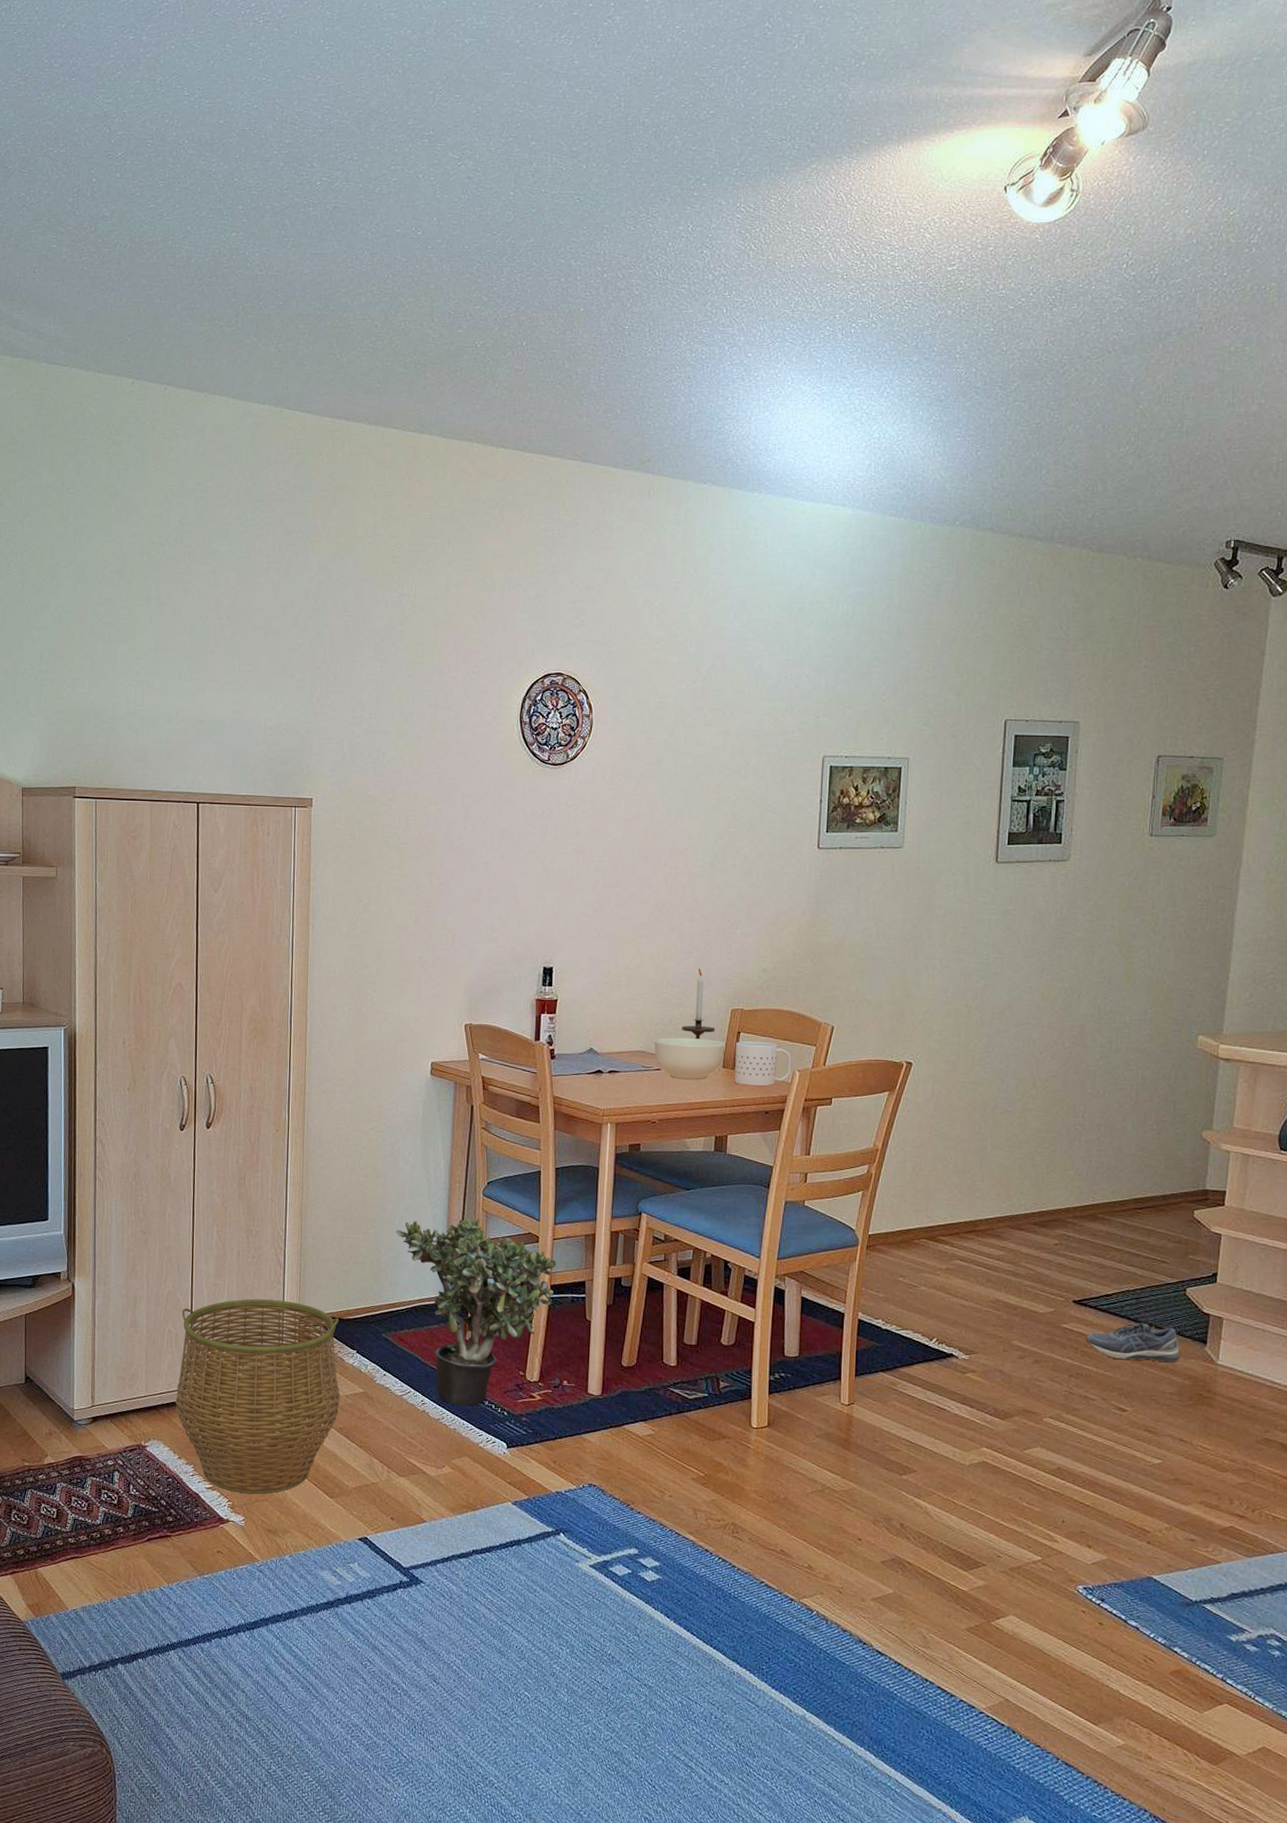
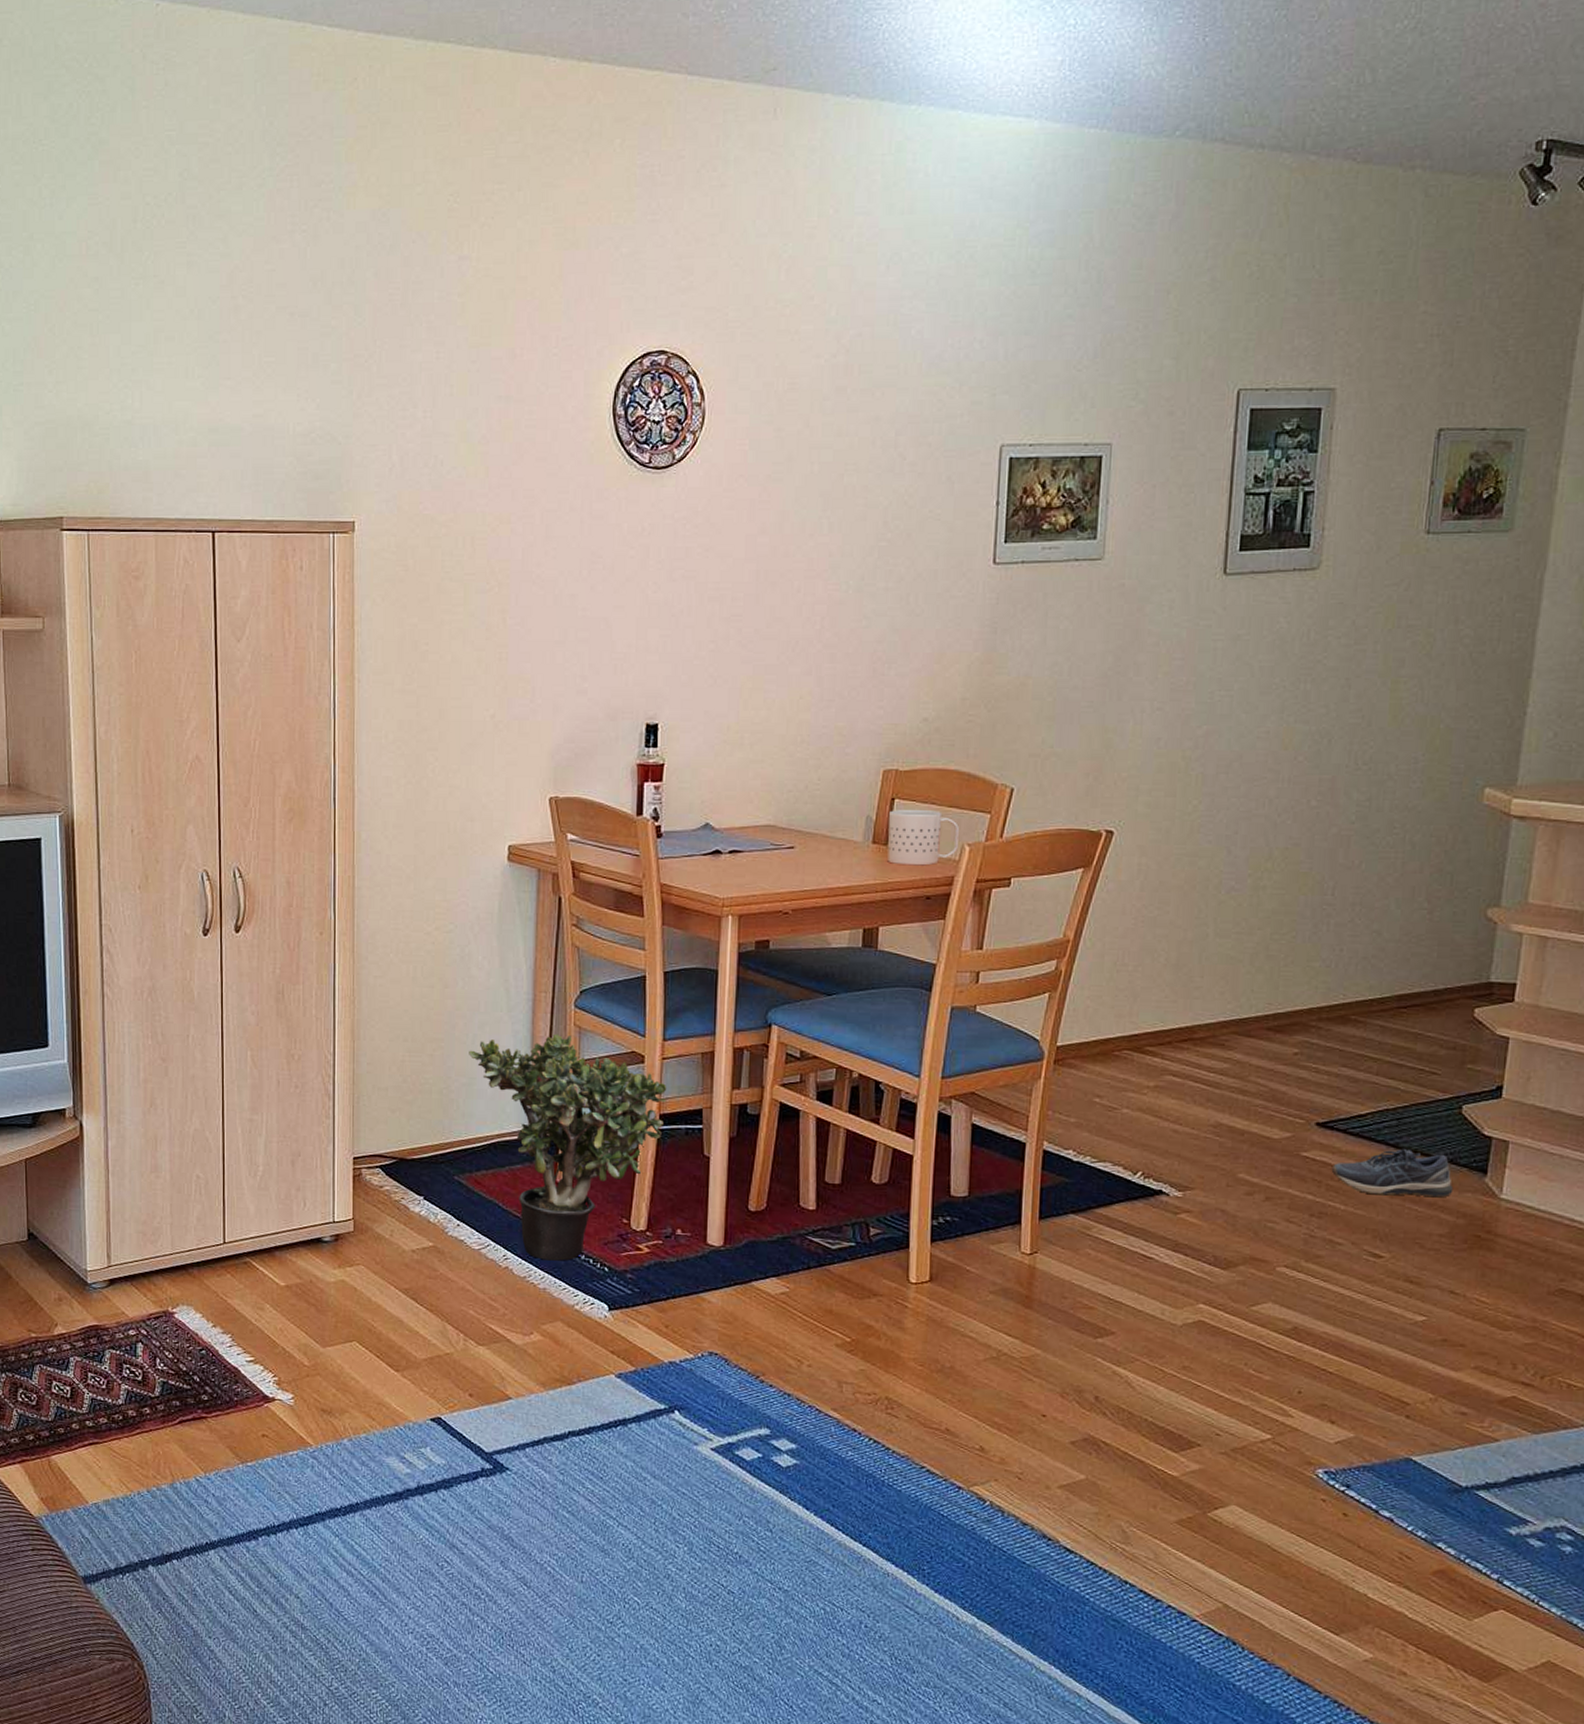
basket: present [175,1299,341,1494] -> none [207,1136,406,1368]
bowl: present [653,1037,726,1080] -> none [785,807,876,860]
candlestick: present [681,967,715,1040] -> none [820,719,863,809]

